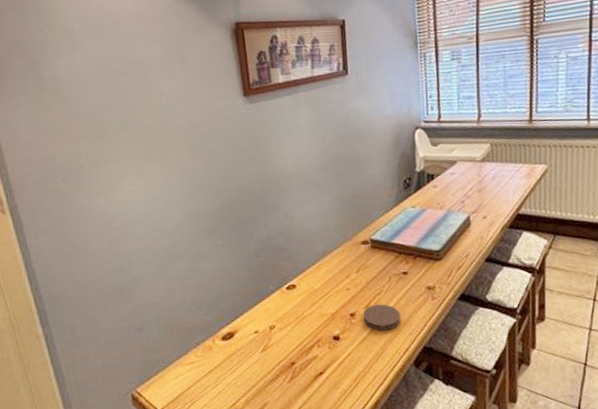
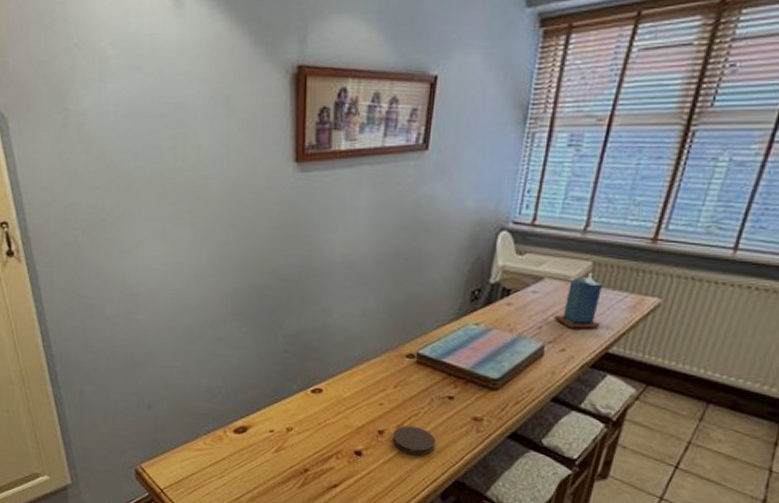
candle: none [471,152,508,199] -> present [554,272,602,329]

